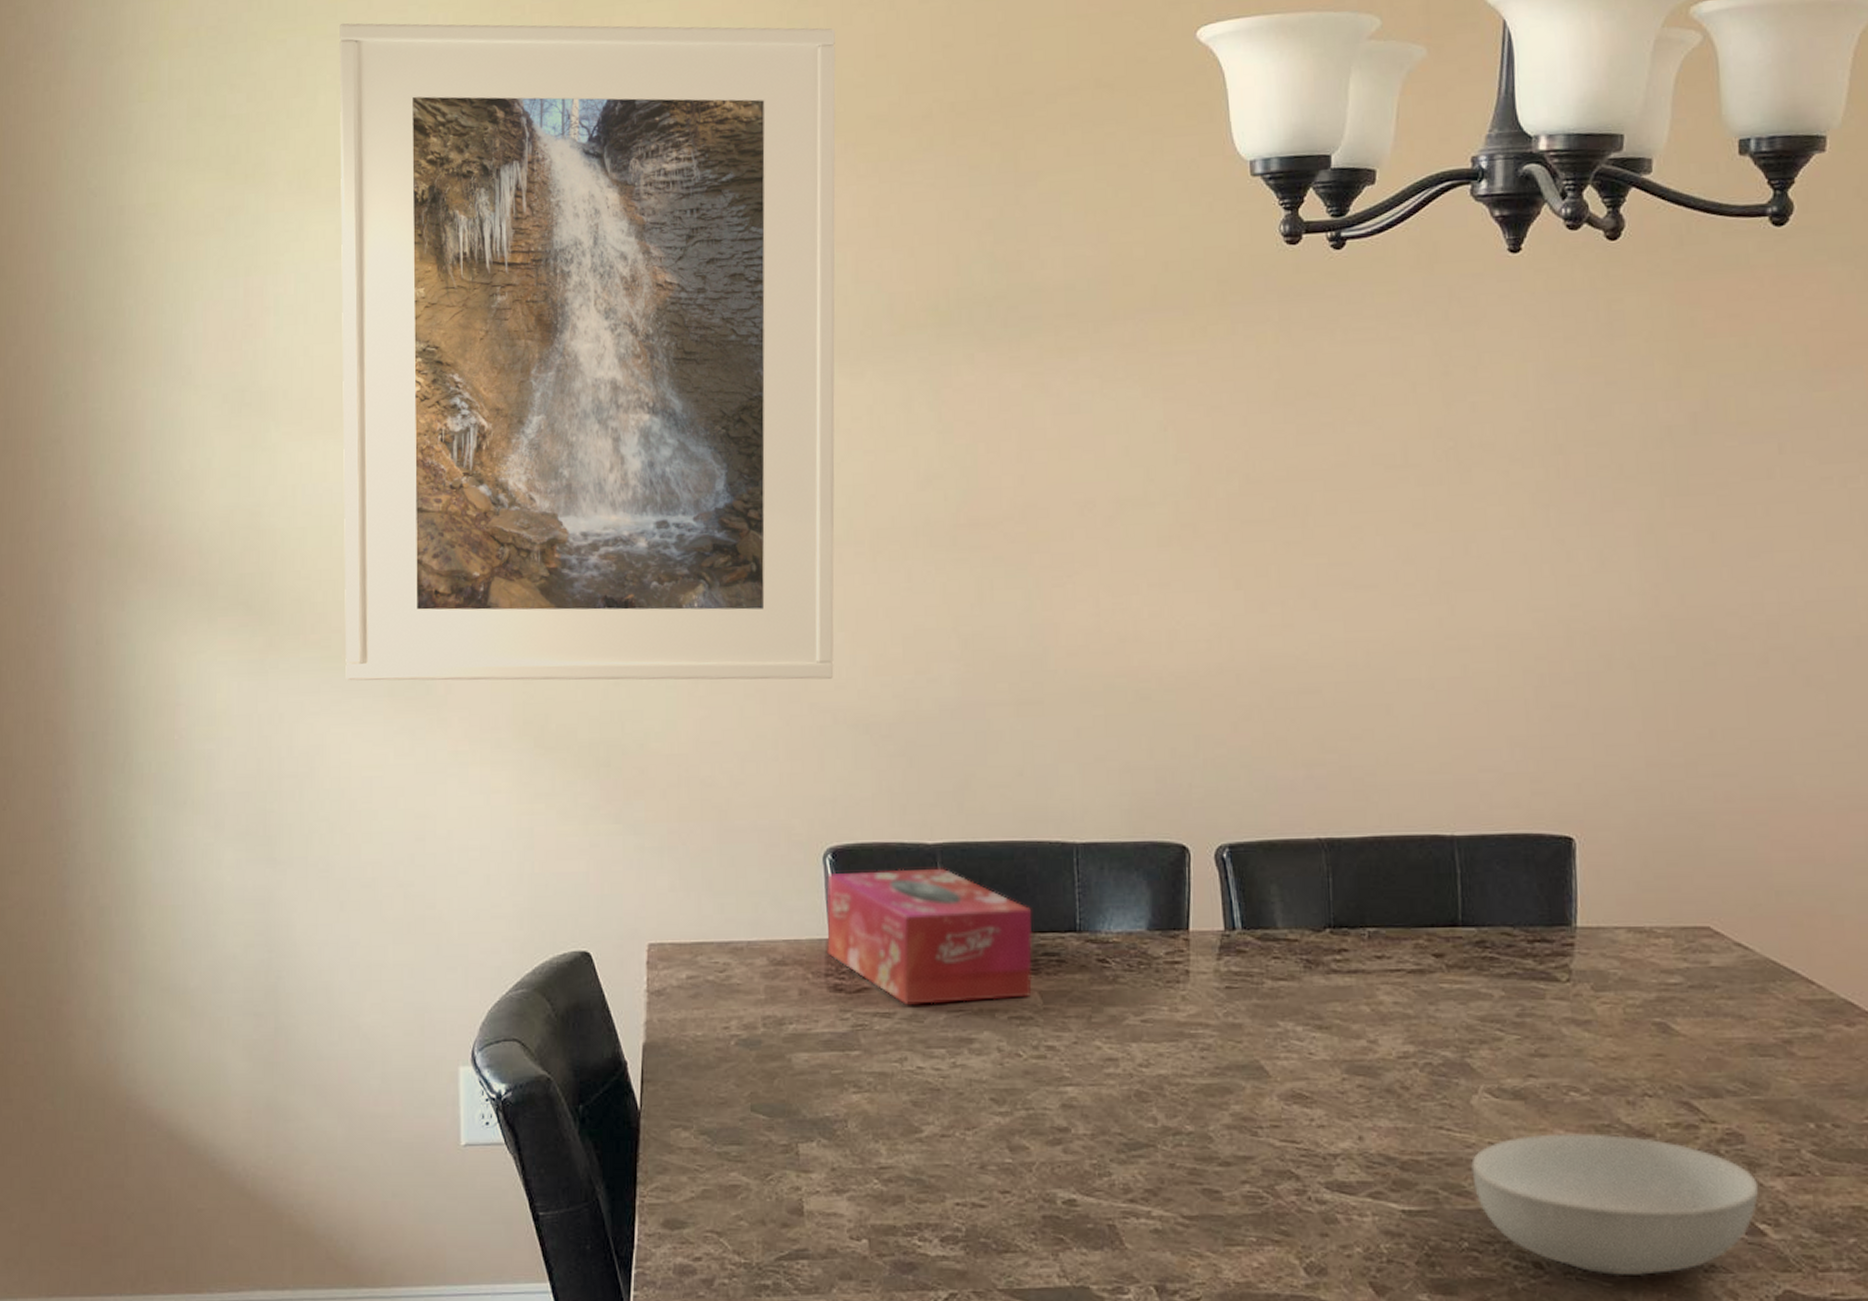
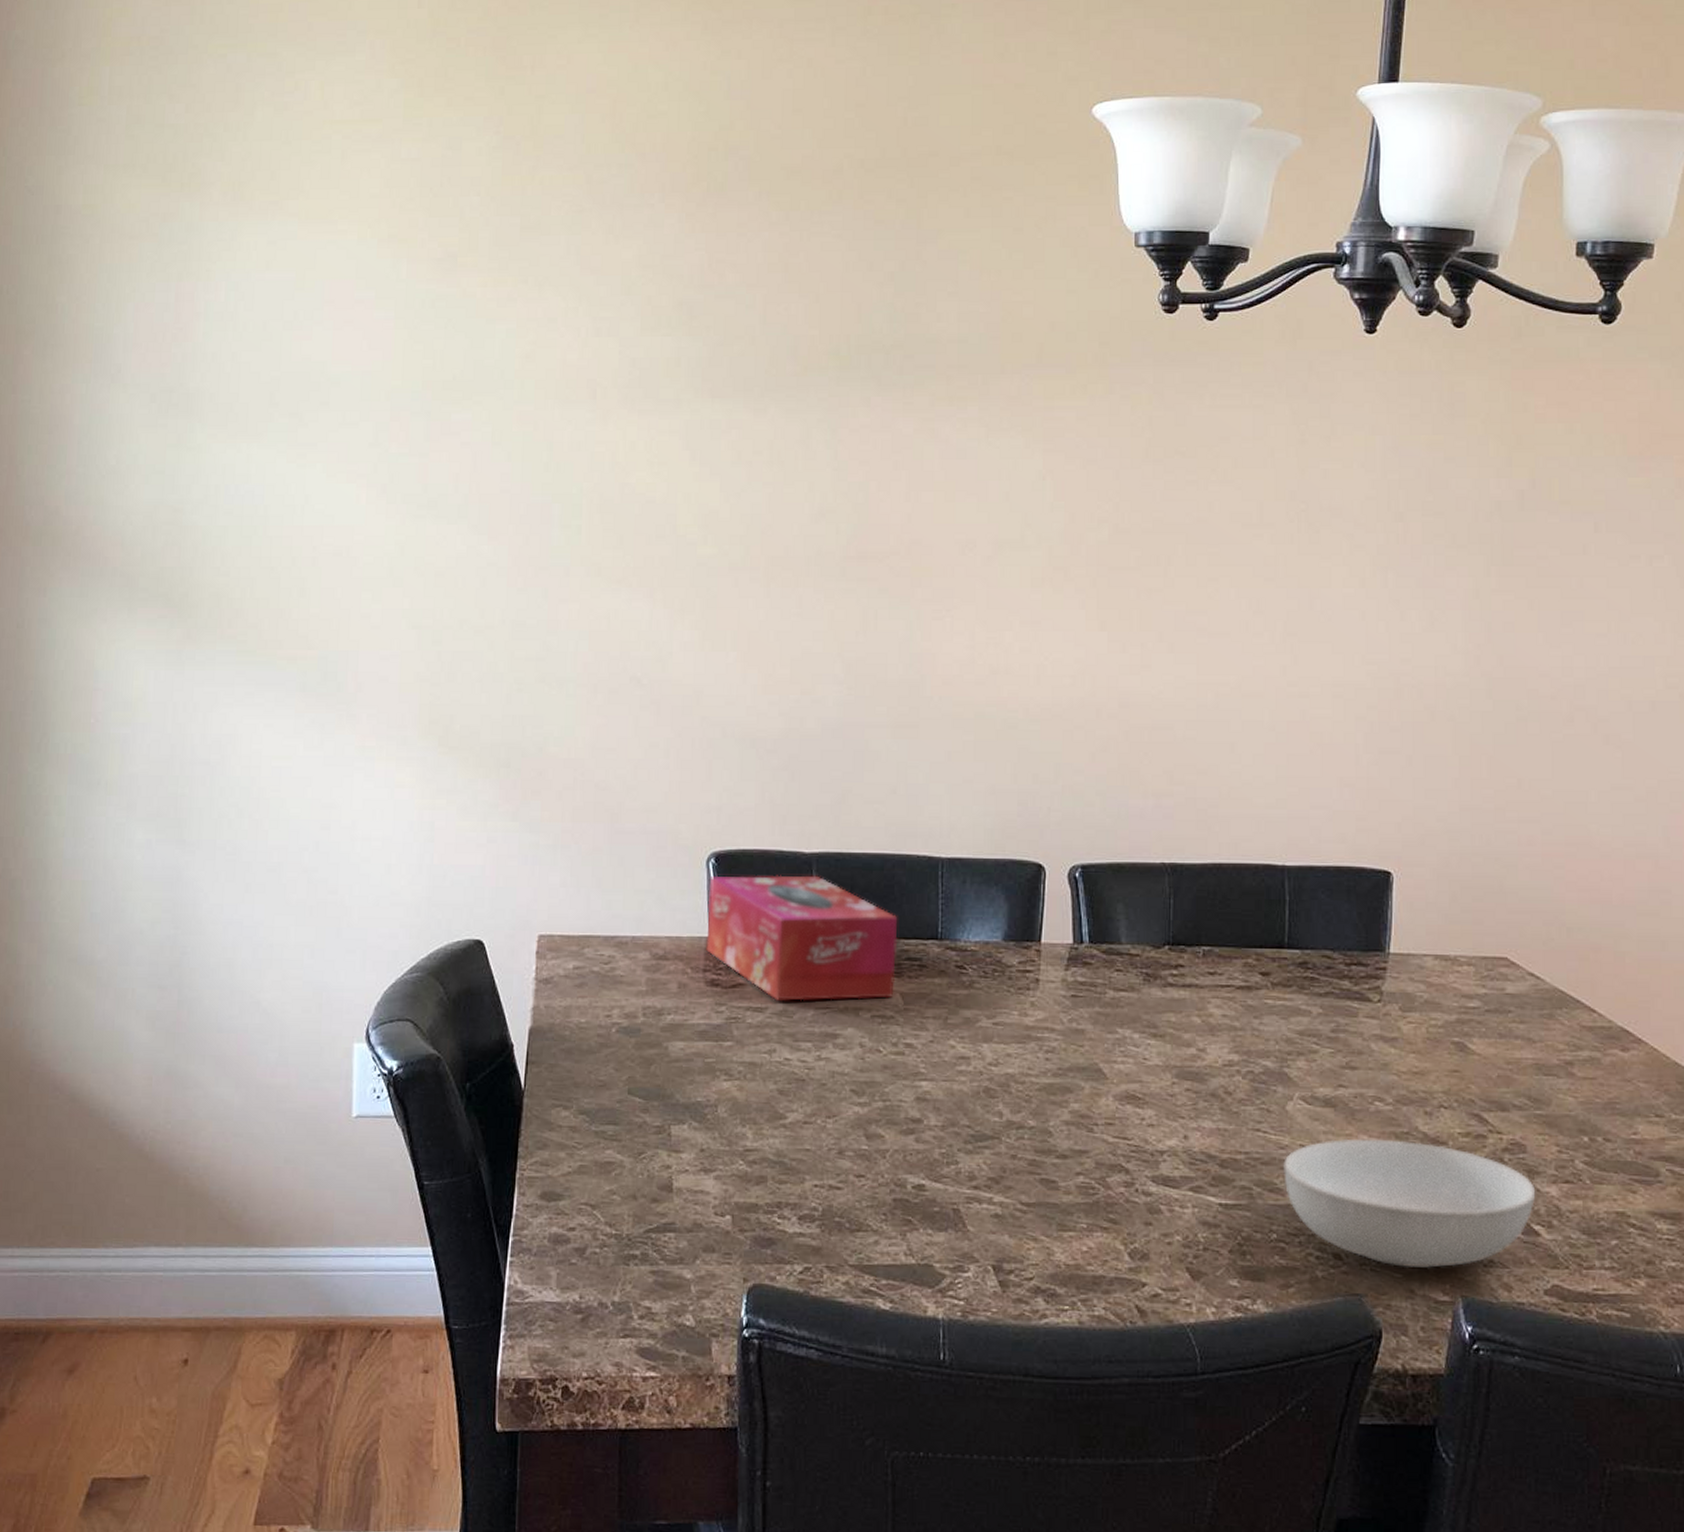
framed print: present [339,23,836,681] -> none [259,42,755,695]

